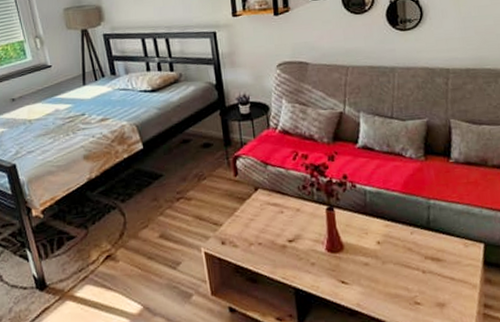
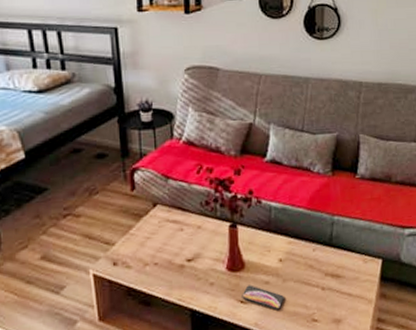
smartphone: none [342,266,385,292] -> present [242,285,284,310]

